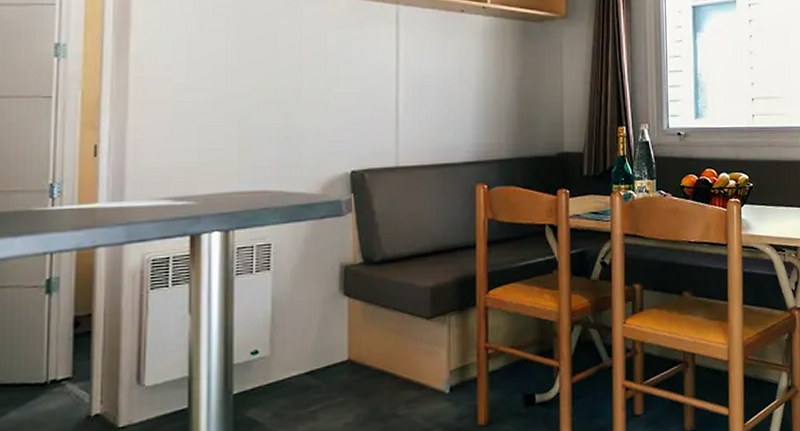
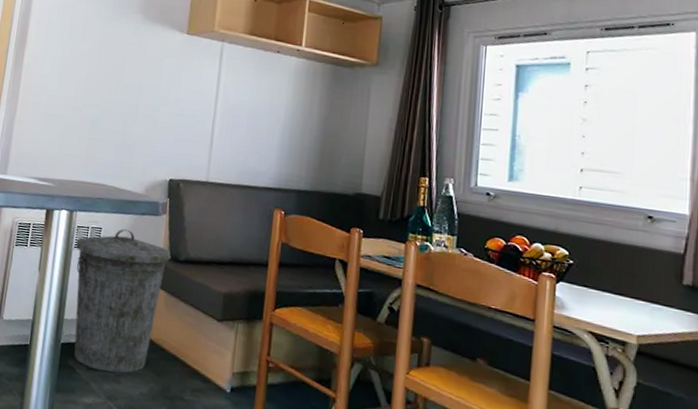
trash can: none [238,239,363,414] -> present [74,228,171,374]

